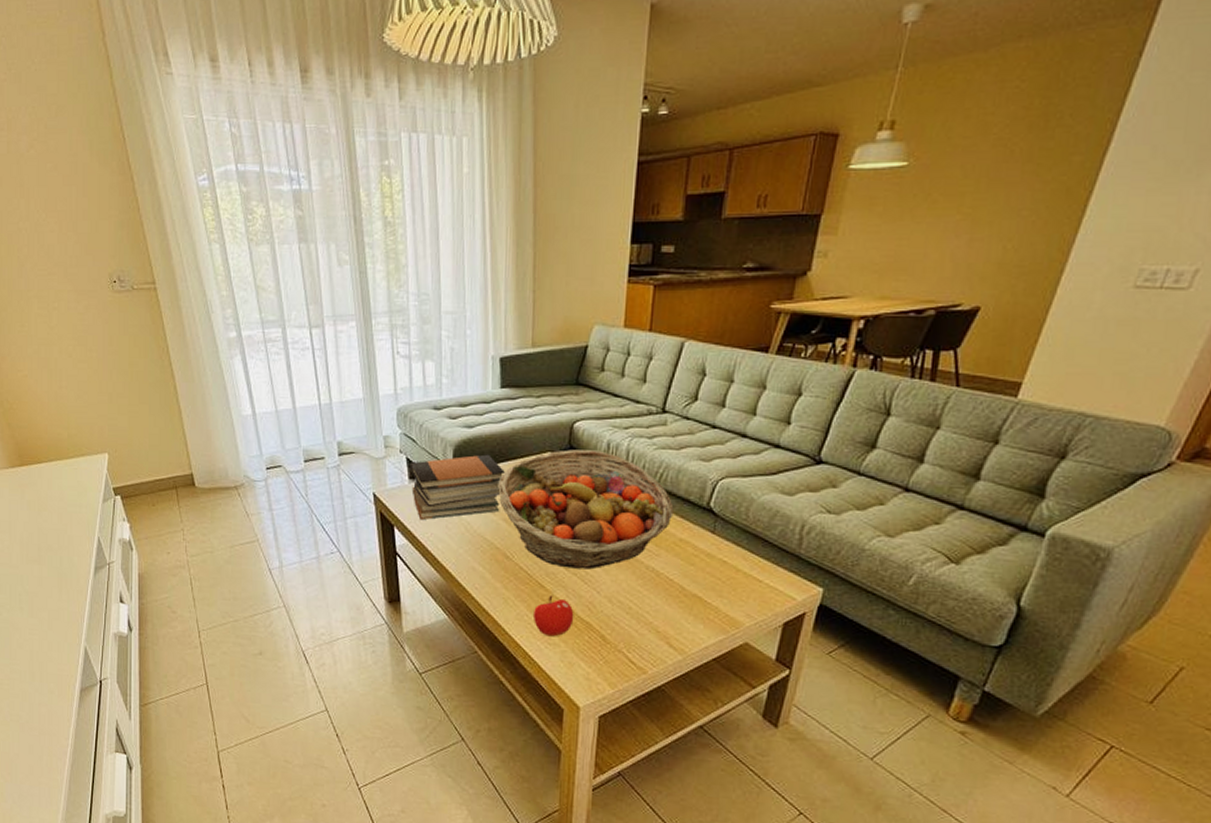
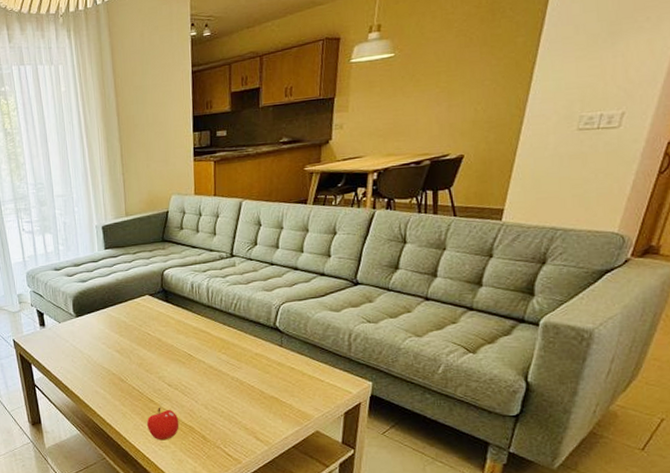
book stack: present [409,454,506,520] -> none [39,301,115,357]
fruit basket: present [498,449,674,570] -> none [109,290,248,385]

